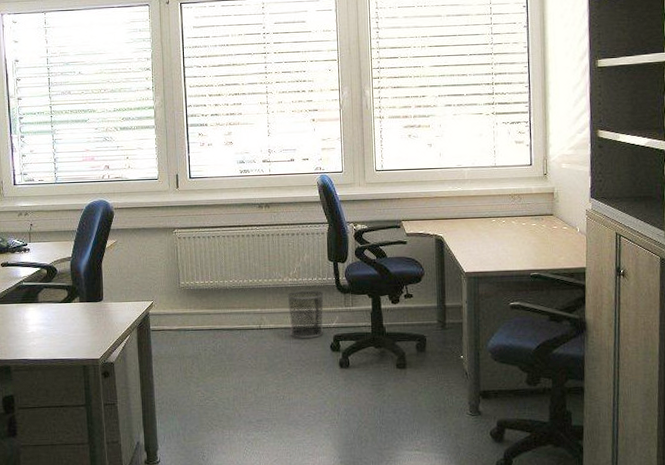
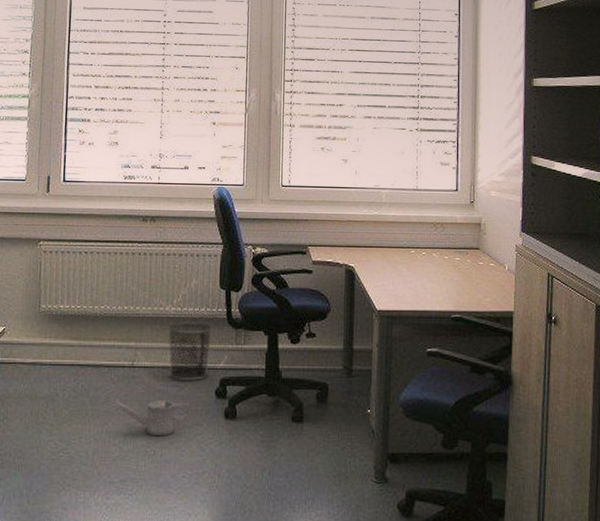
watering can: none [247,355,309,384] -> present [114,399,189,436]

